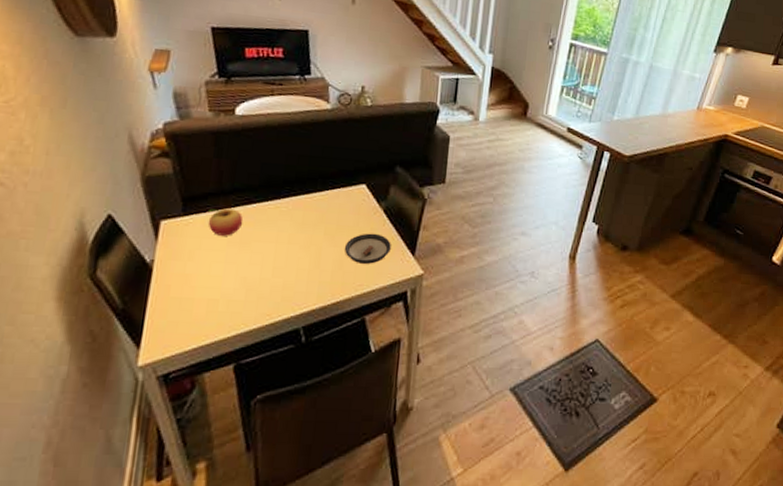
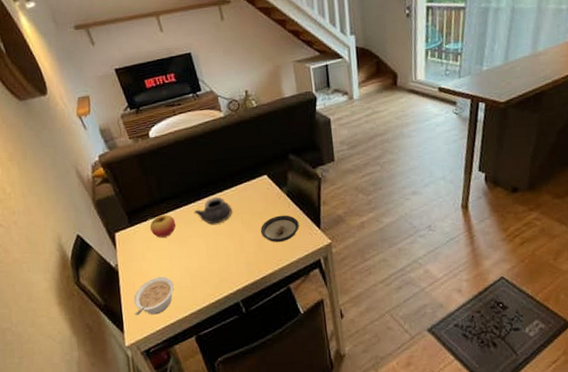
legume: none [161,283,222,331] -> present [133,276,174,315]
teapot: none [268,199,316,231] -> present [194,197,232,224]

